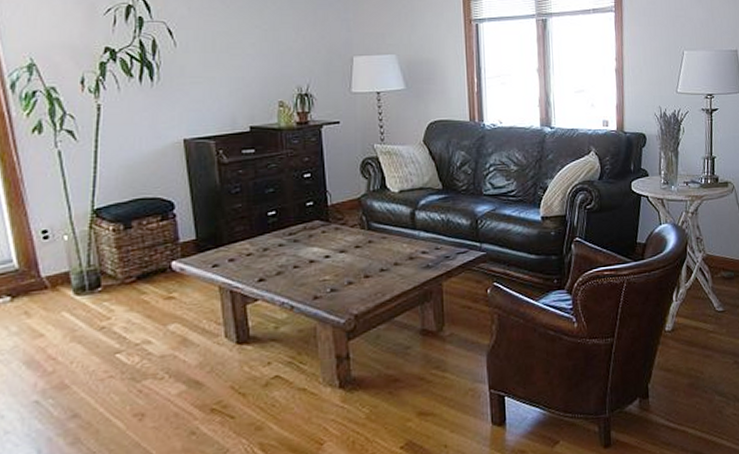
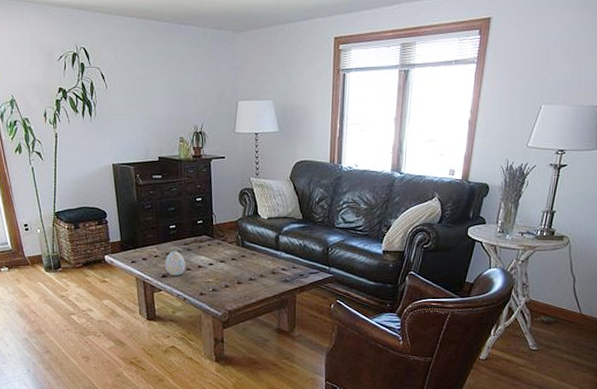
decorative egg: none [263,244,292,278] -> present [165,250,186,276]

